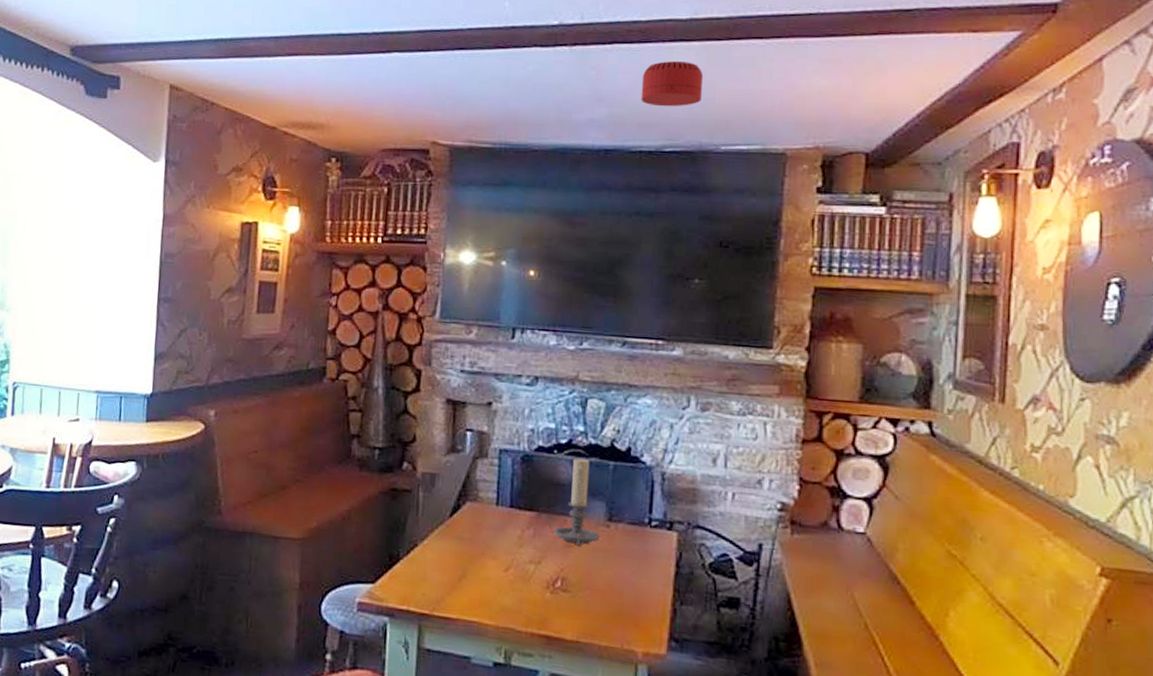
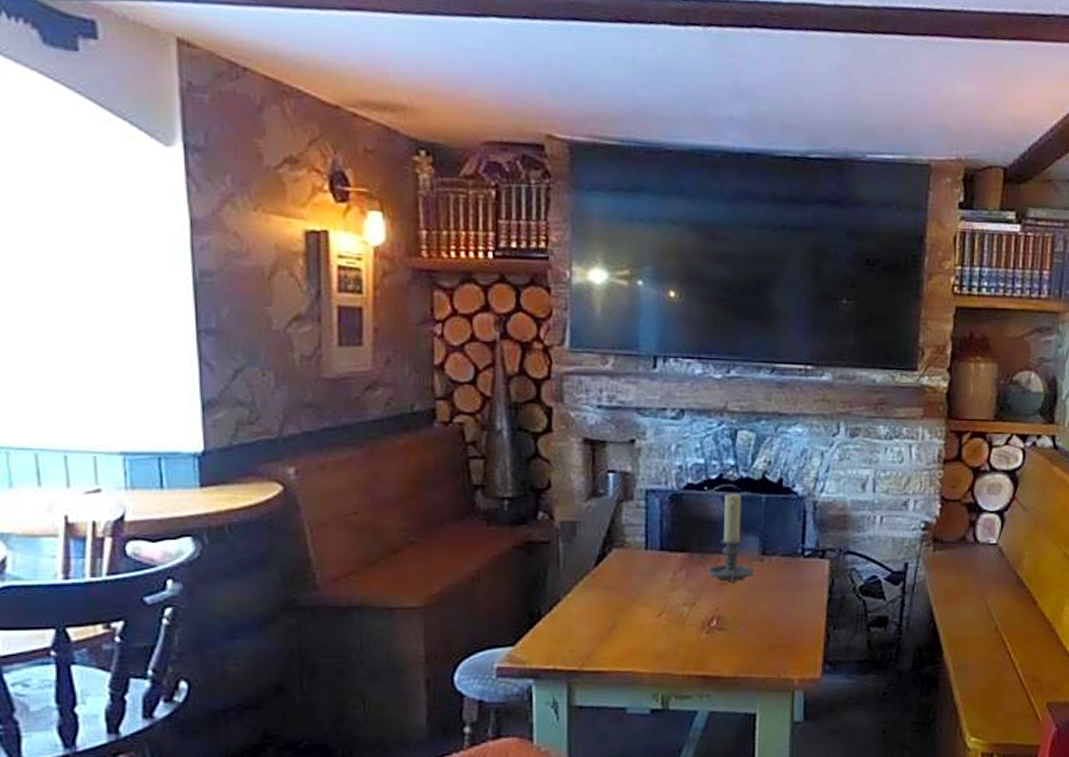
smoke detector: present [641,61,704,107] -> none [784,53,849,108]

